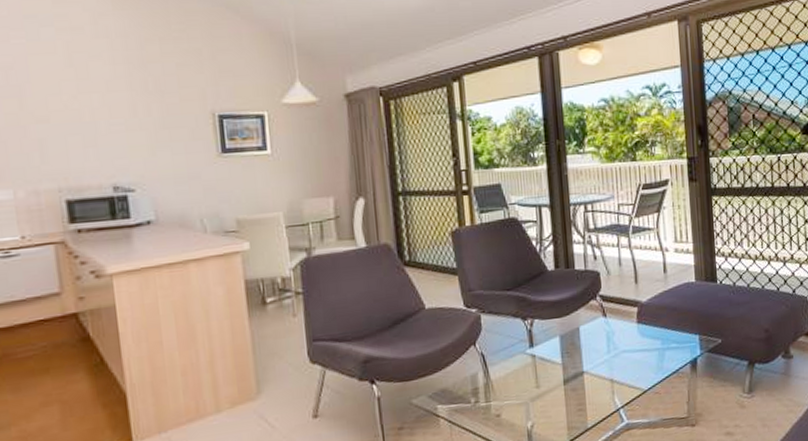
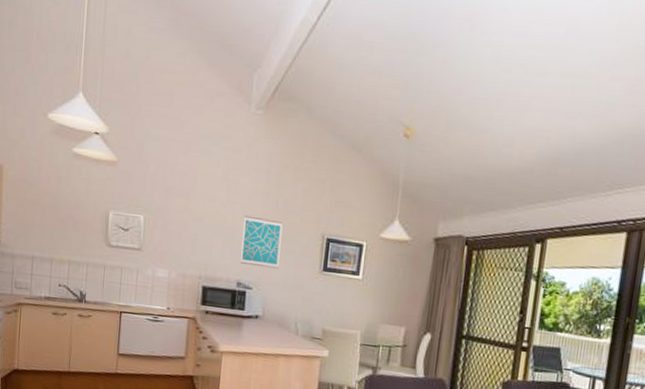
wall art: none [104,104,165,163] -> present [240,215,283,269]

